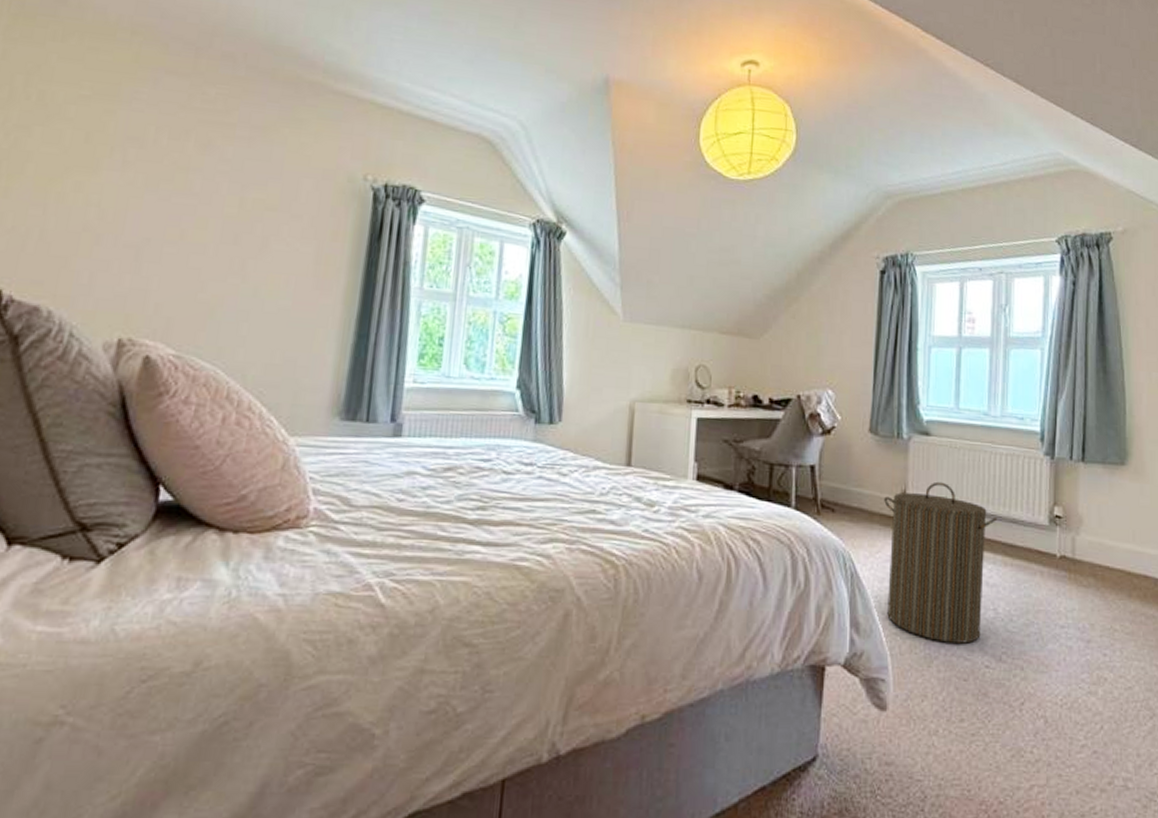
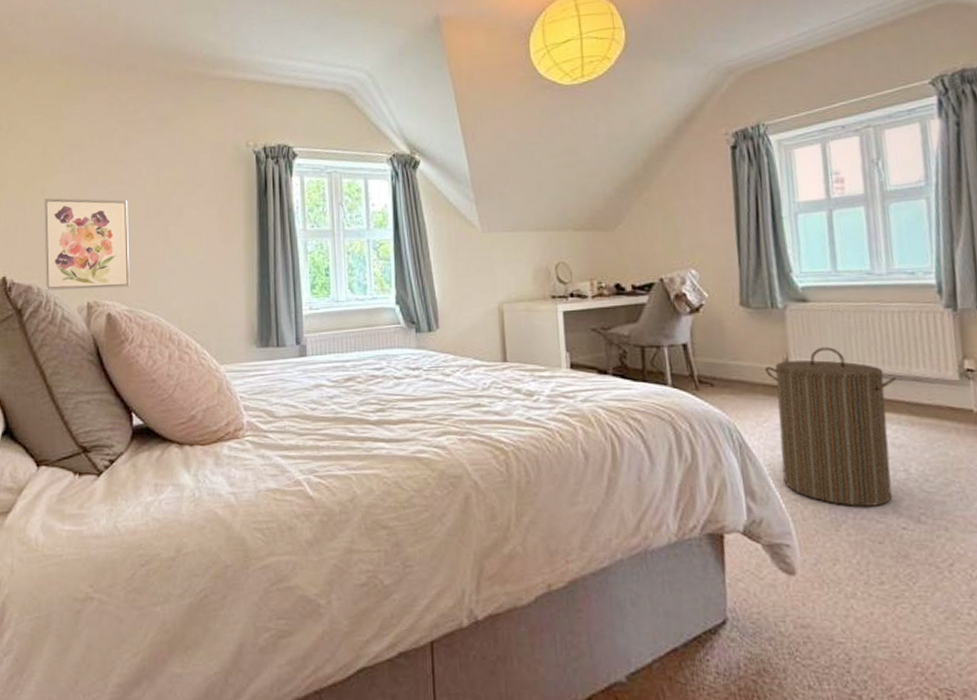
wall art: none [60,198,197,327] -> present [44,198,130,291]

